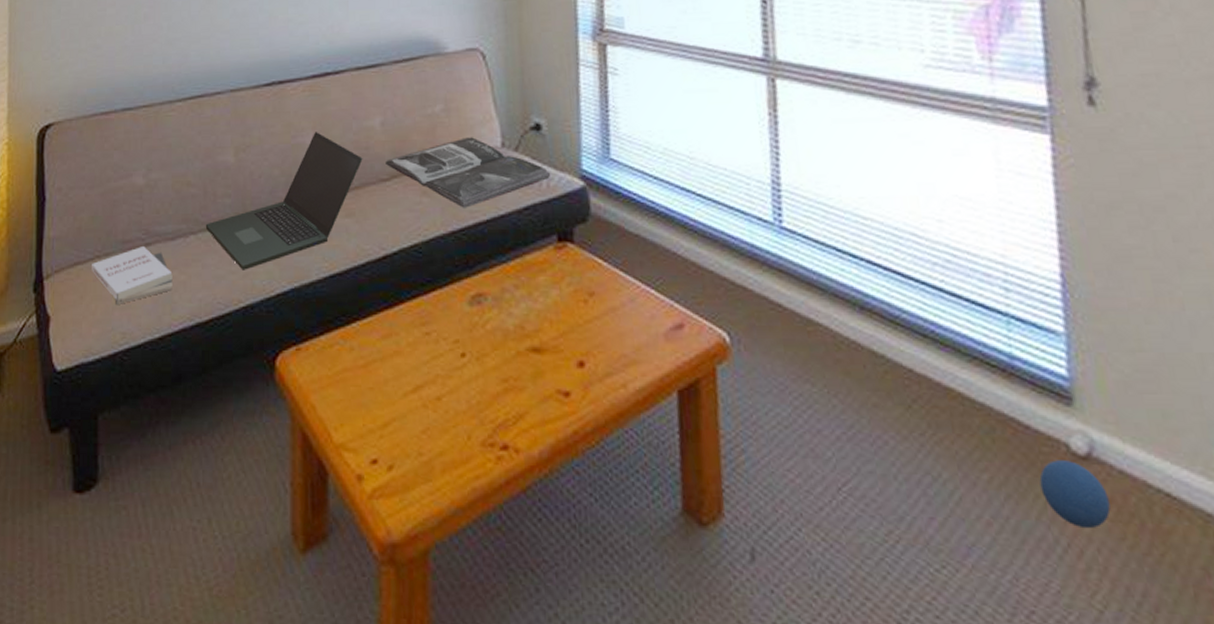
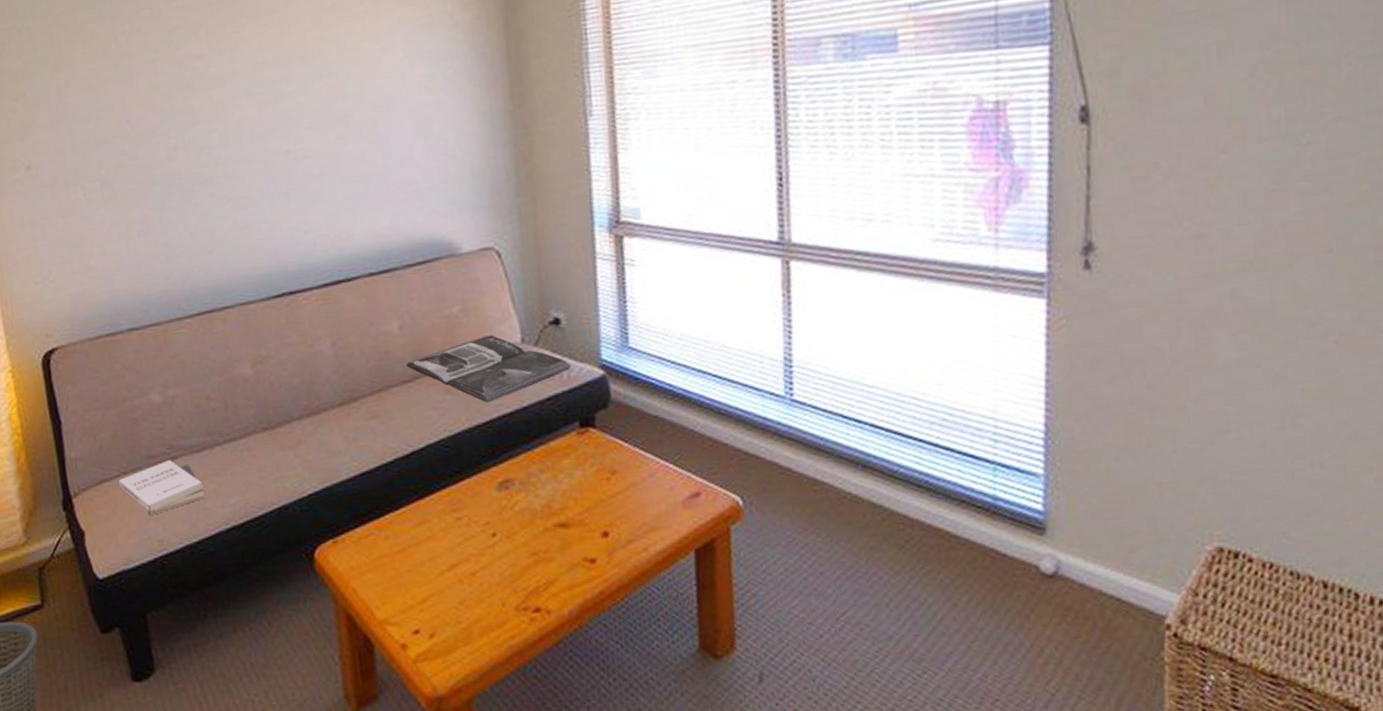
laptop: present [205,132,363,270] -> none [229,340,384,475]
ball: present [1039,460,1111,529] -> none [1011,579,1069,632]

